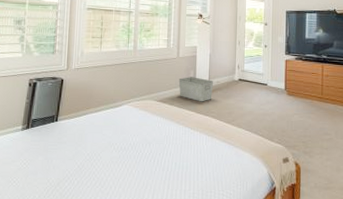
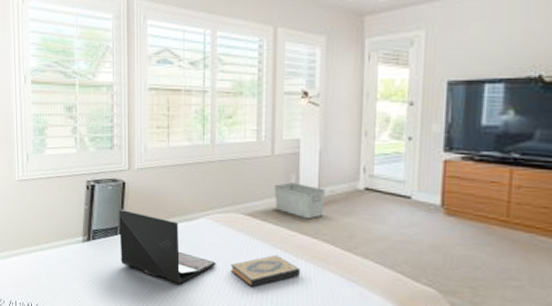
laptop: none [55,101,134,159] -> present [119,208,216,284]
hardback book: none [145,129,197,155] -> present [230,254,301,287]

